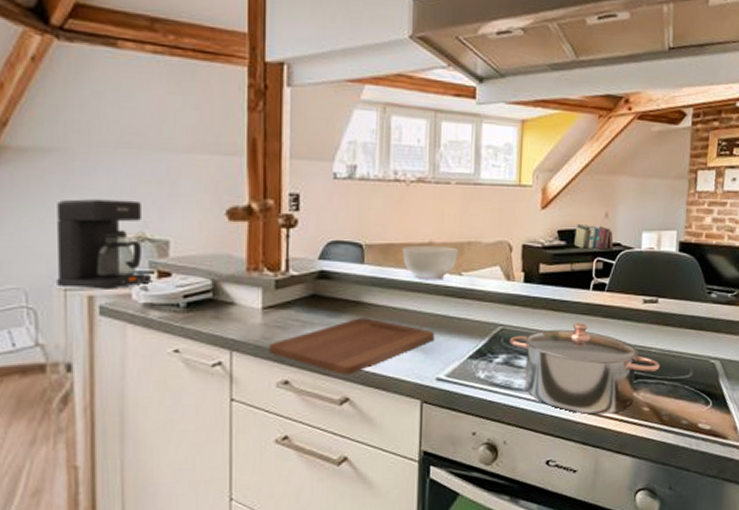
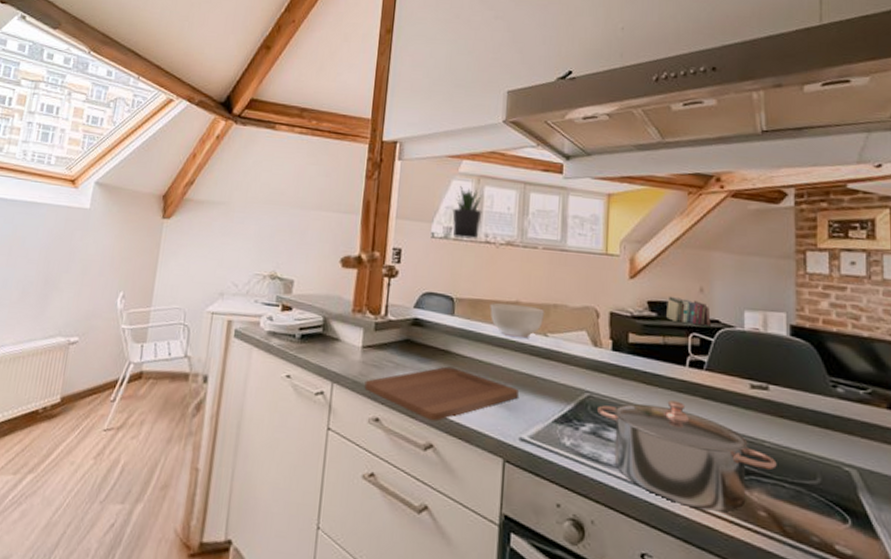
coffee maker: present [57,199,152,289] -> none [207,241,278,316]
planter: none [356,116,390,178] -> present [452,186,482,239]

